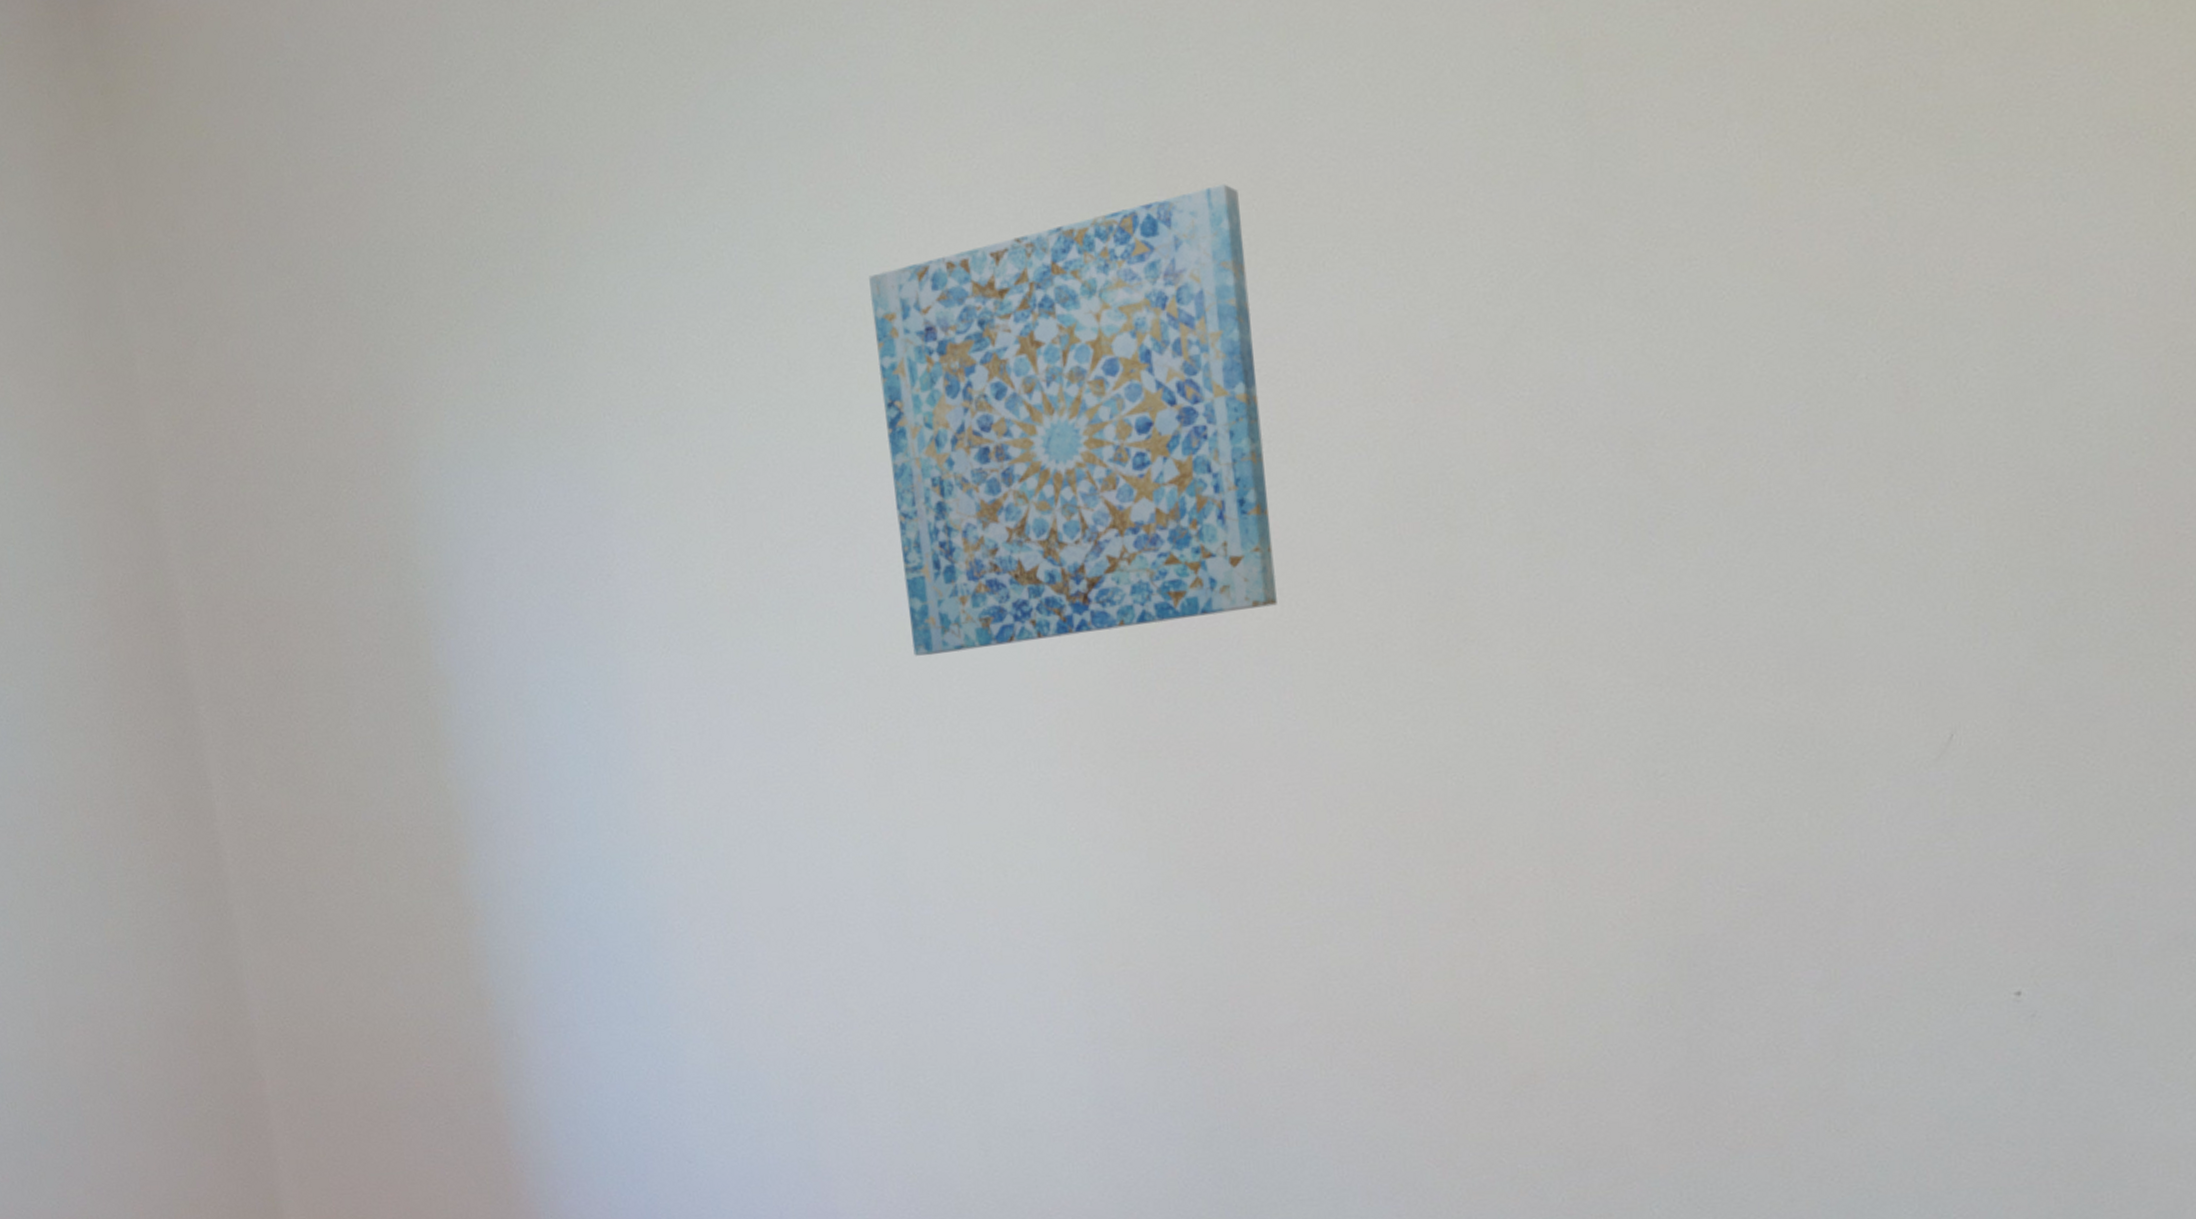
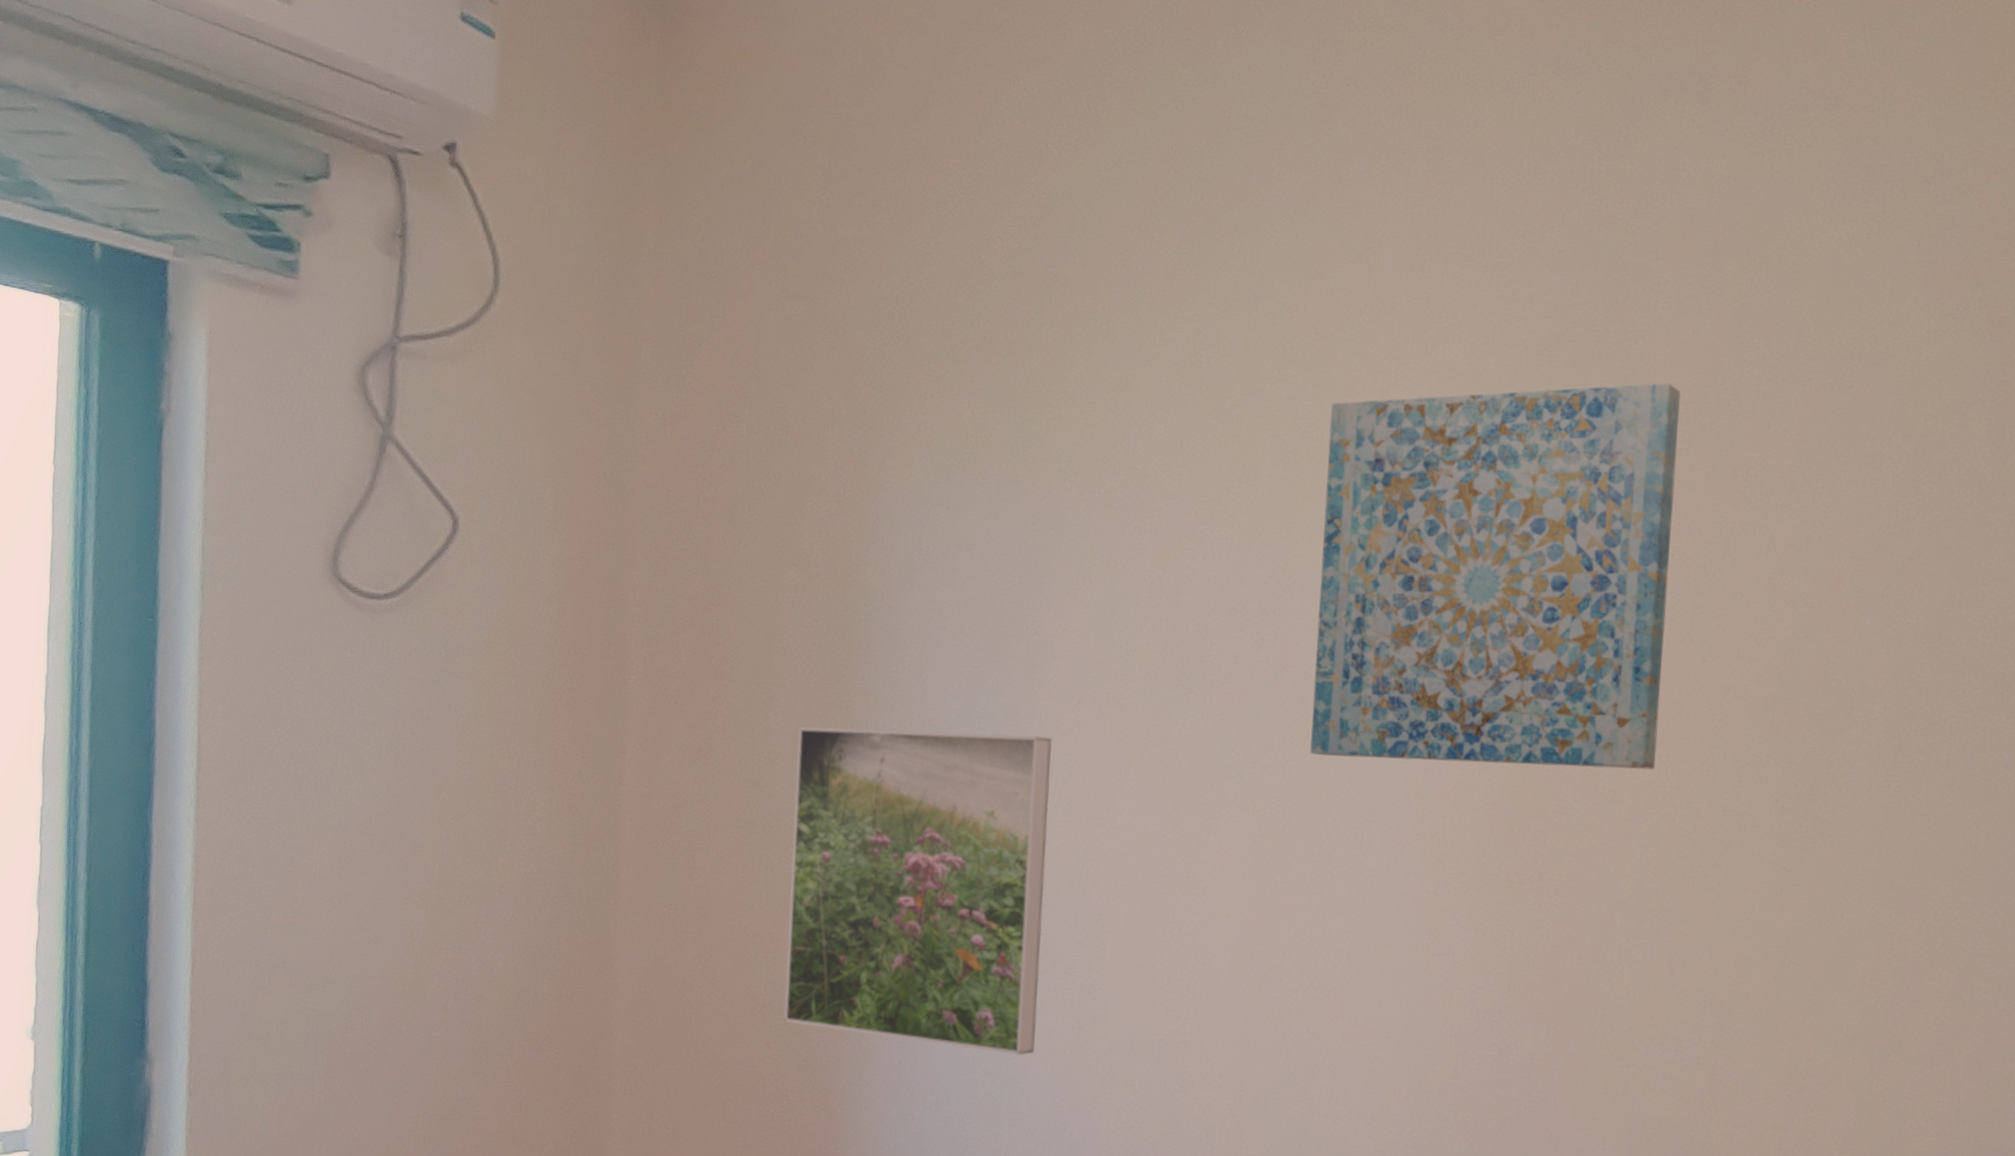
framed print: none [382,689,690,1033] -> present [784,726,1052,1056]

